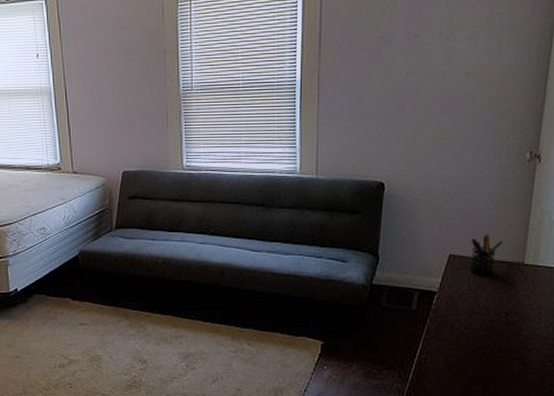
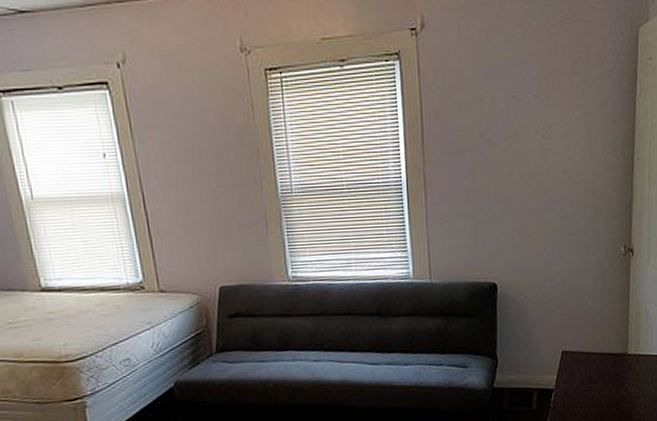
pen holder: present [469,234,503,275] -> none [580,328,608,369]

